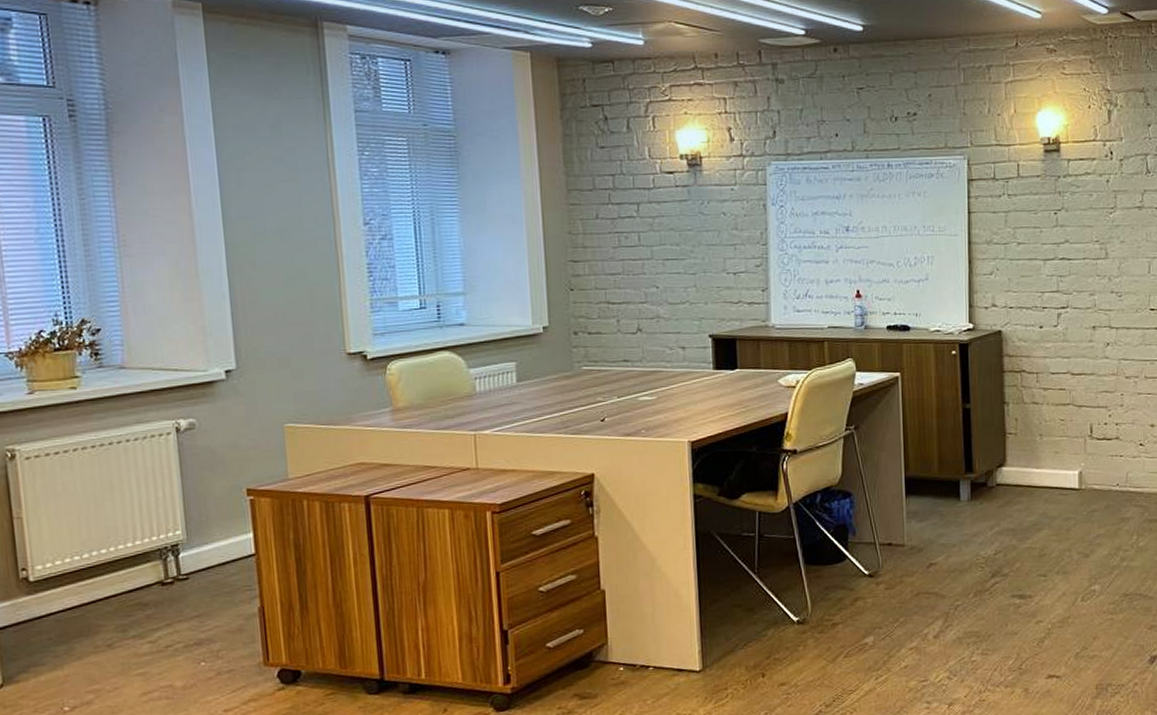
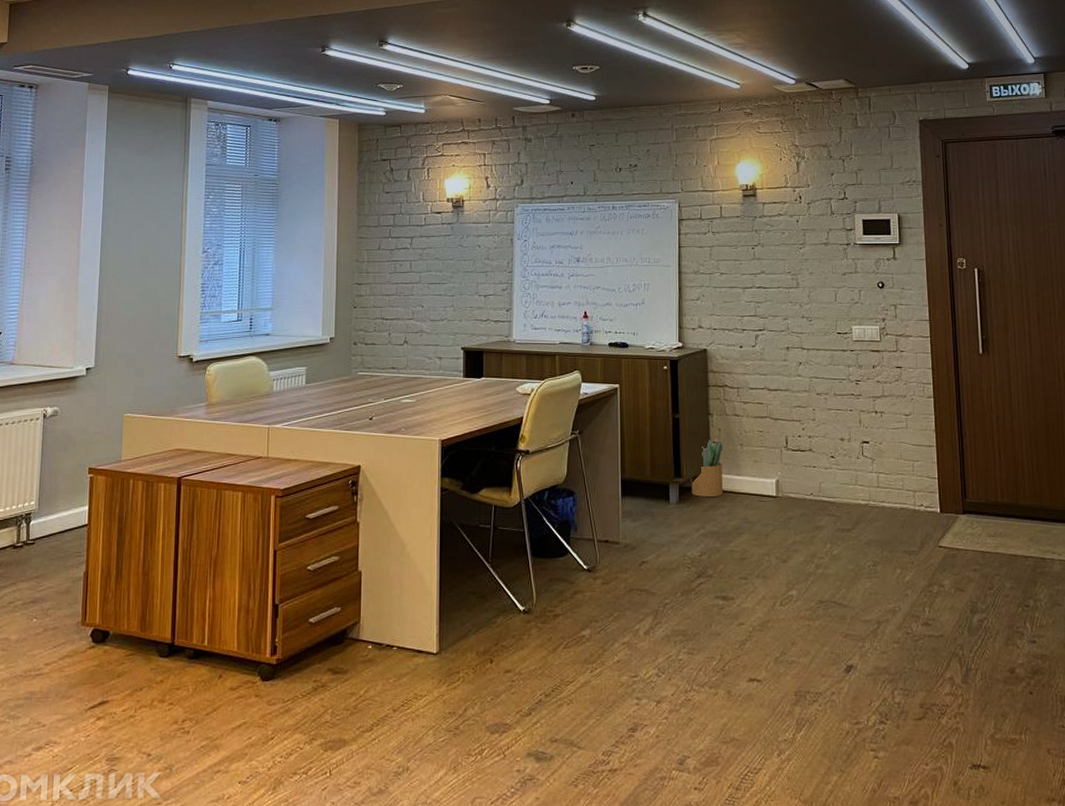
potted plant: none [984,431,1021,493] -> present [691,440,724,498]

